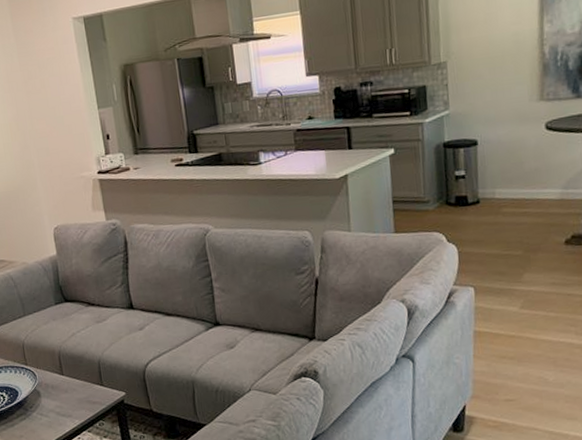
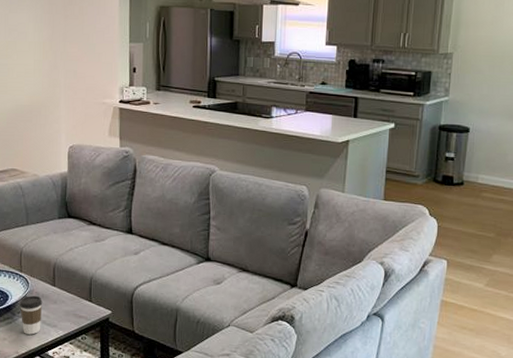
coffee cup: none [30,387,56,428] -> present [19,295,43,335]

